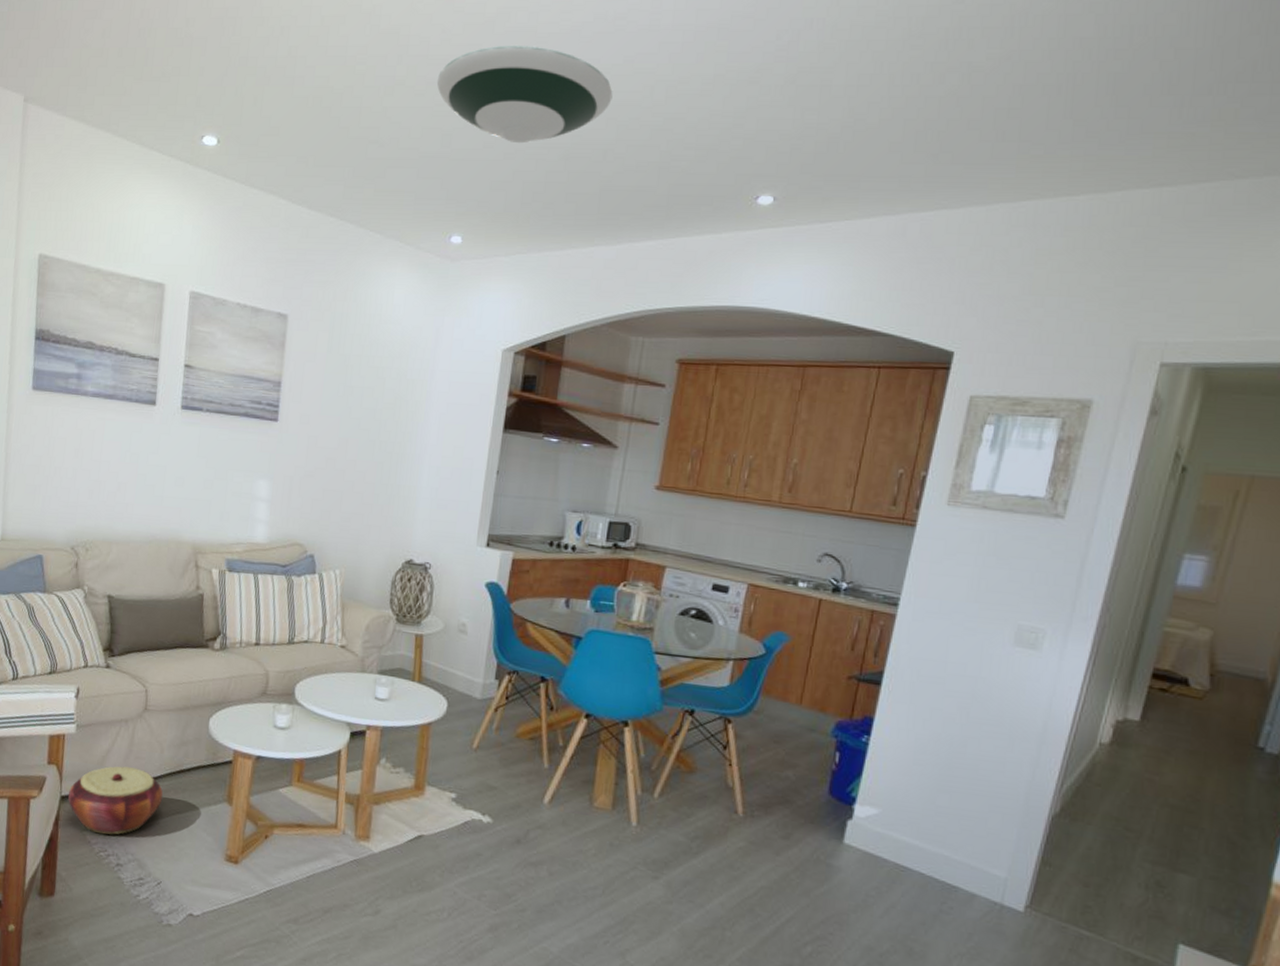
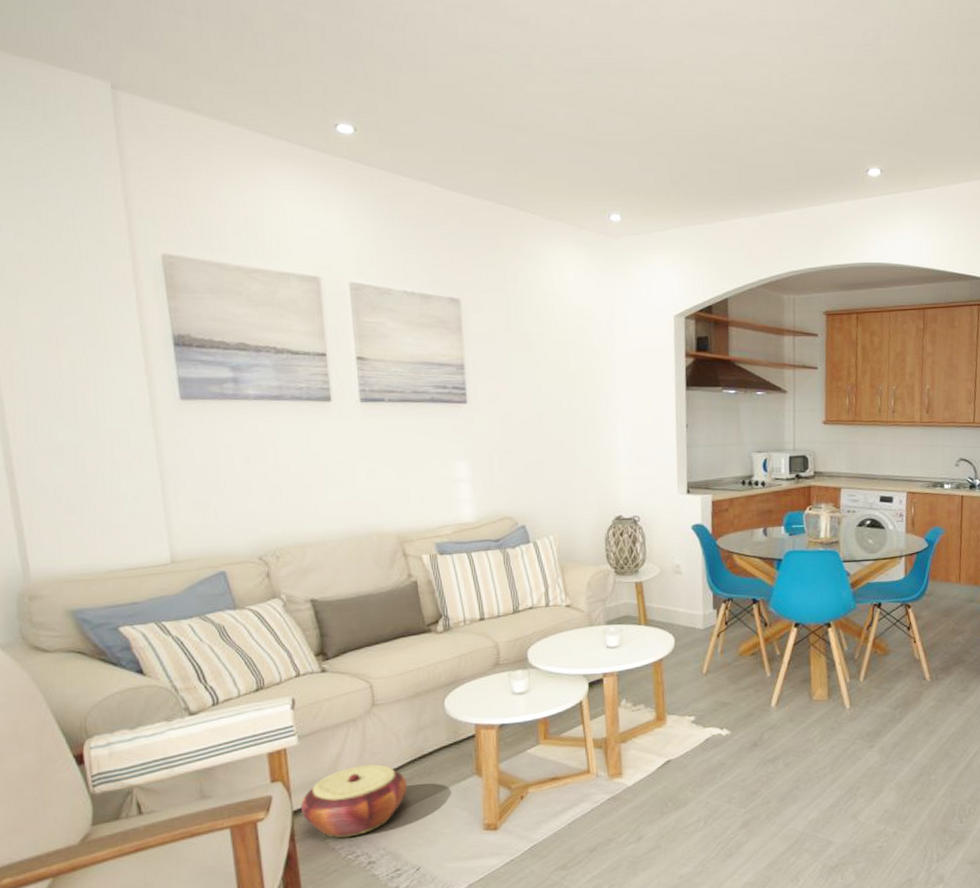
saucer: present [436,45,613,144] -> none [573,36,736,127]

